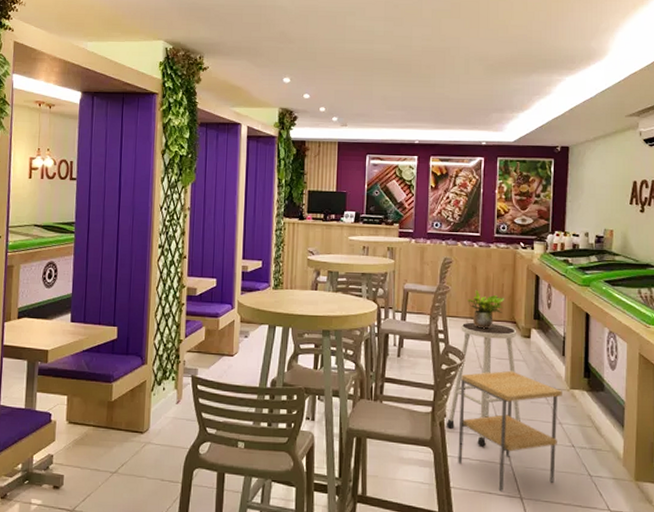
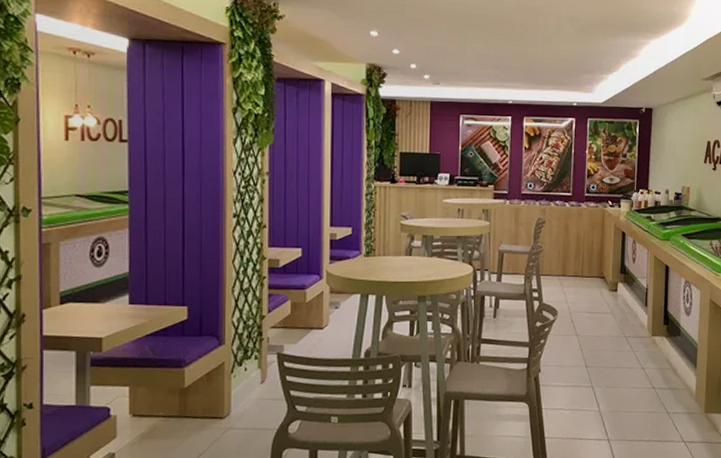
stool: present [446,322,520,447] -> none [540,279,608,397]
side table: present [458,370,562,492] -> none [552,323,645,437]
potted plant: present [467,290,505,329] -> none [560,248,594,285]

